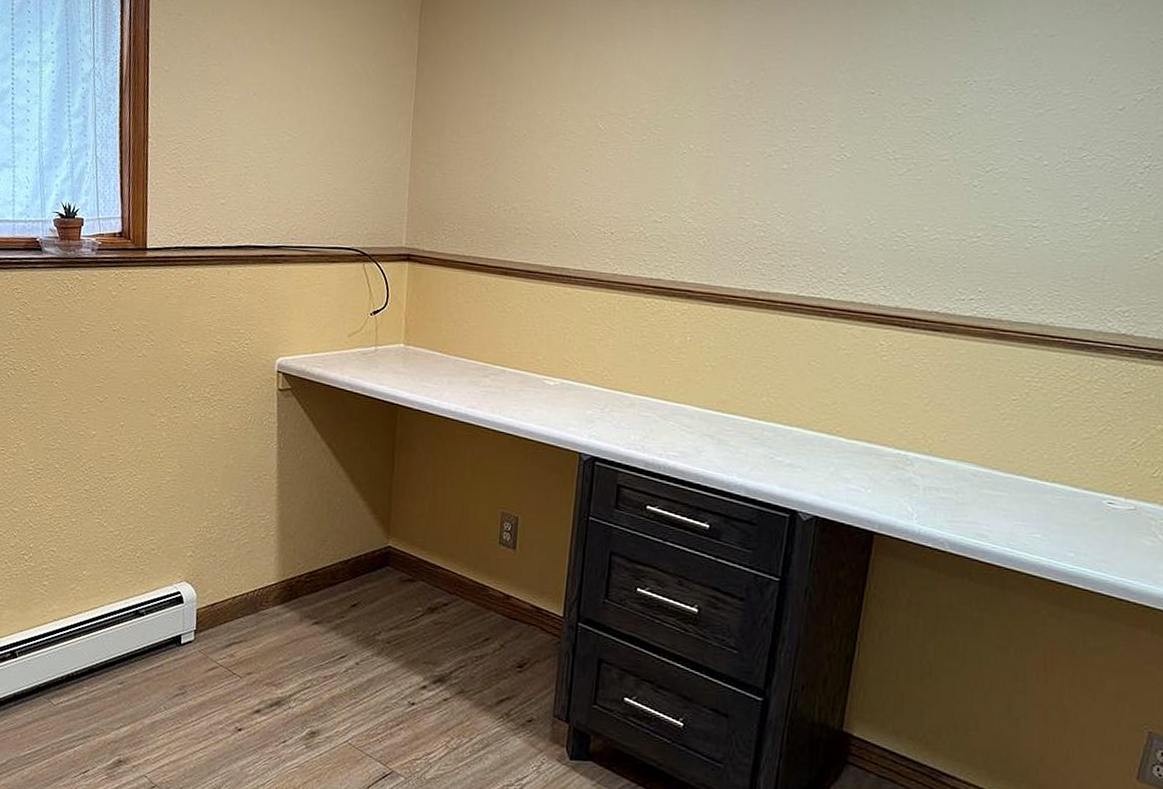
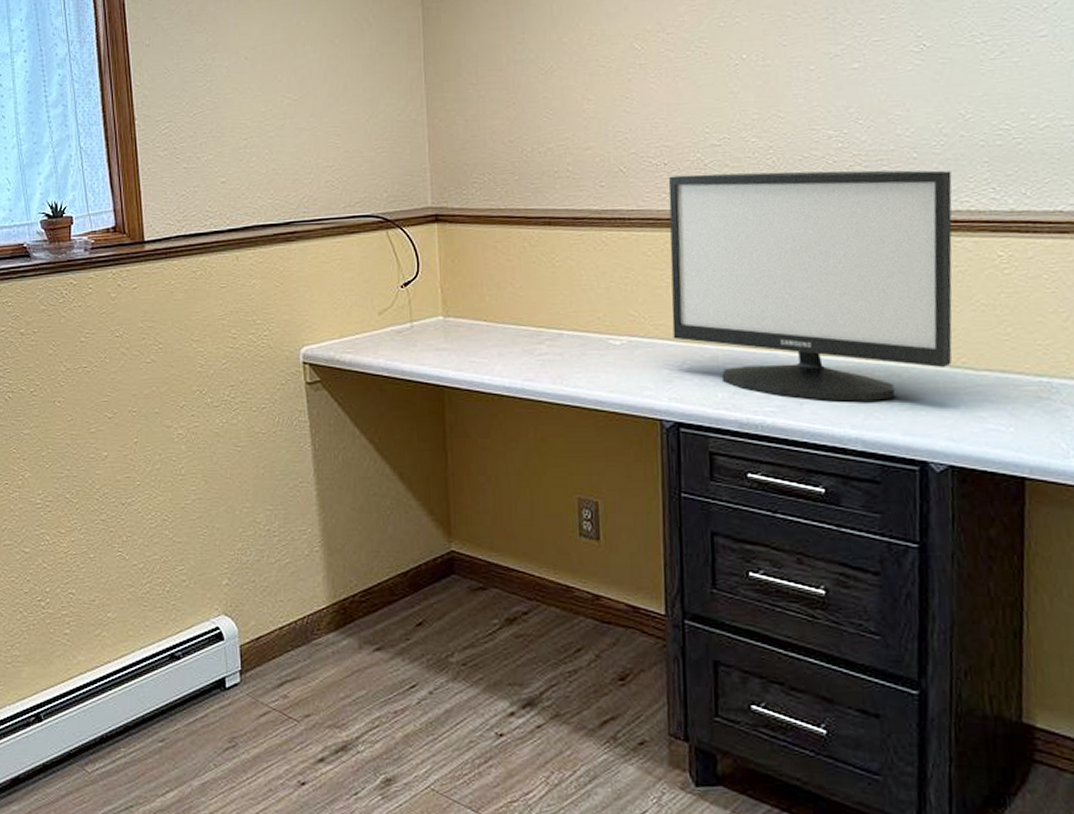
monitor: none [599,244,852,456] -> present [668,170,953,402]

